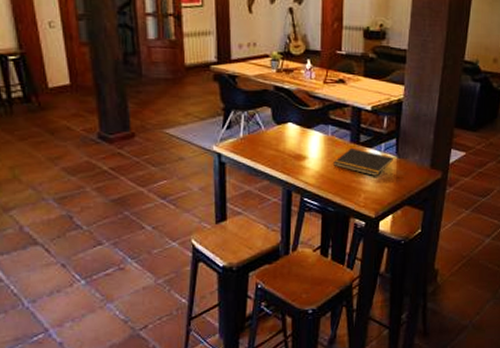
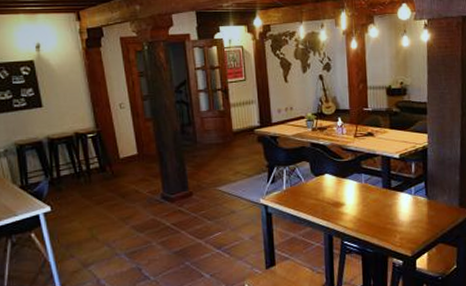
notepad: present [333,147,393,177] -> none [369,192,423,218]

